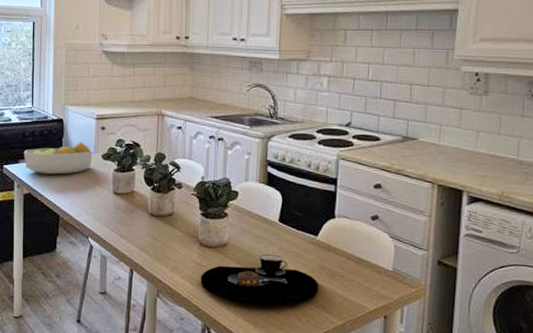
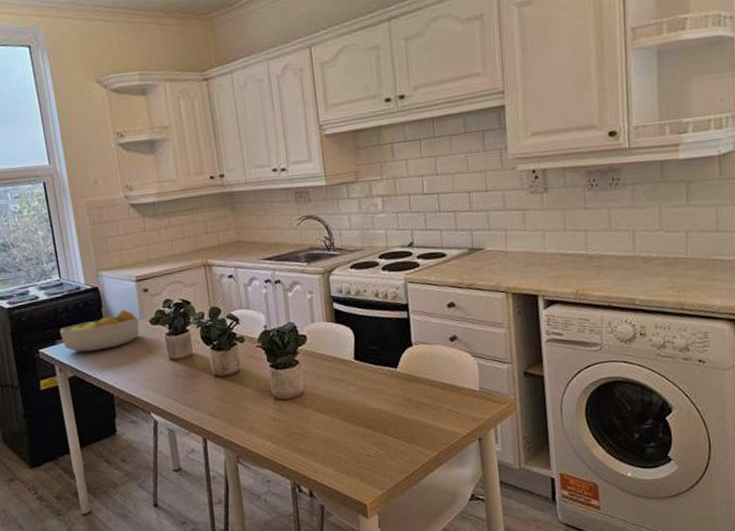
place setting: present [200,253,319,306] -> none [281,395,408,453]

